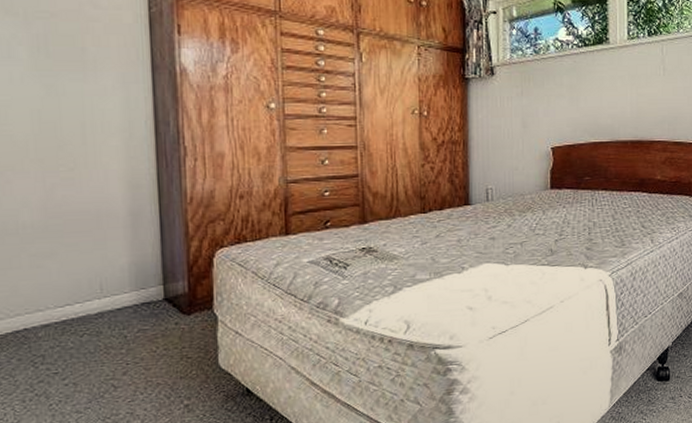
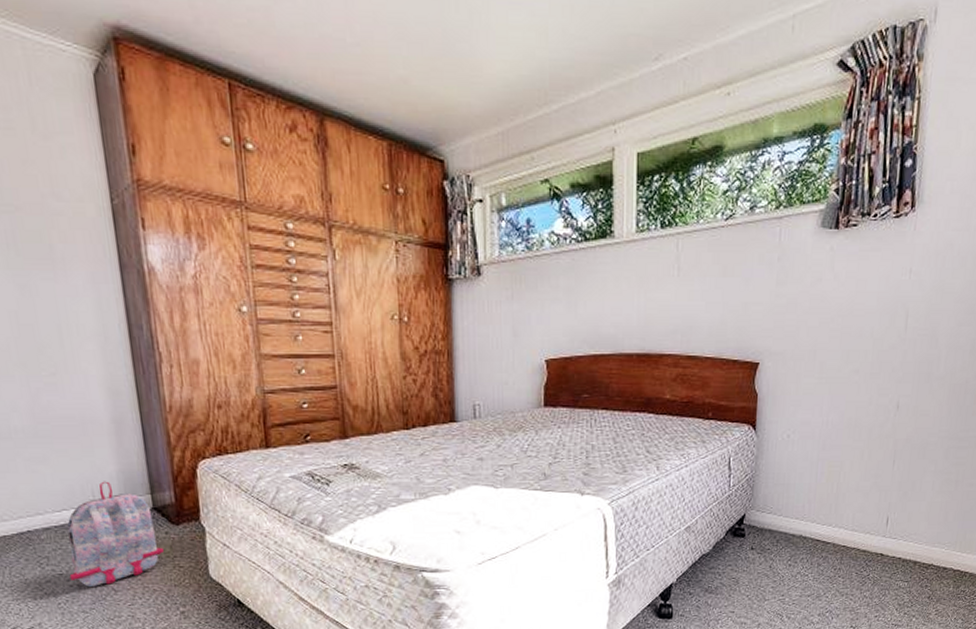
backpack: none [65,273,171,385] -> present [67,481,164,587]

